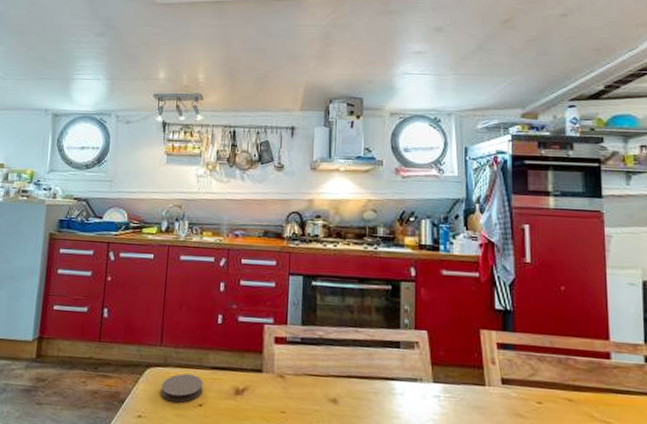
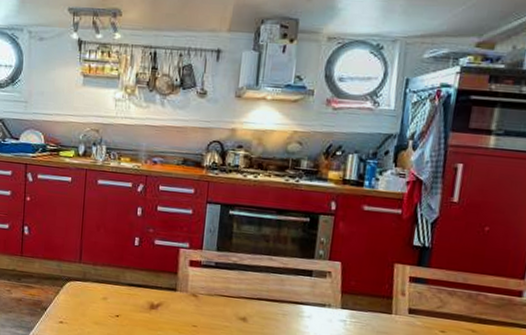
coaster: present [161,373,203,403] -> none [80,288,120,313]

